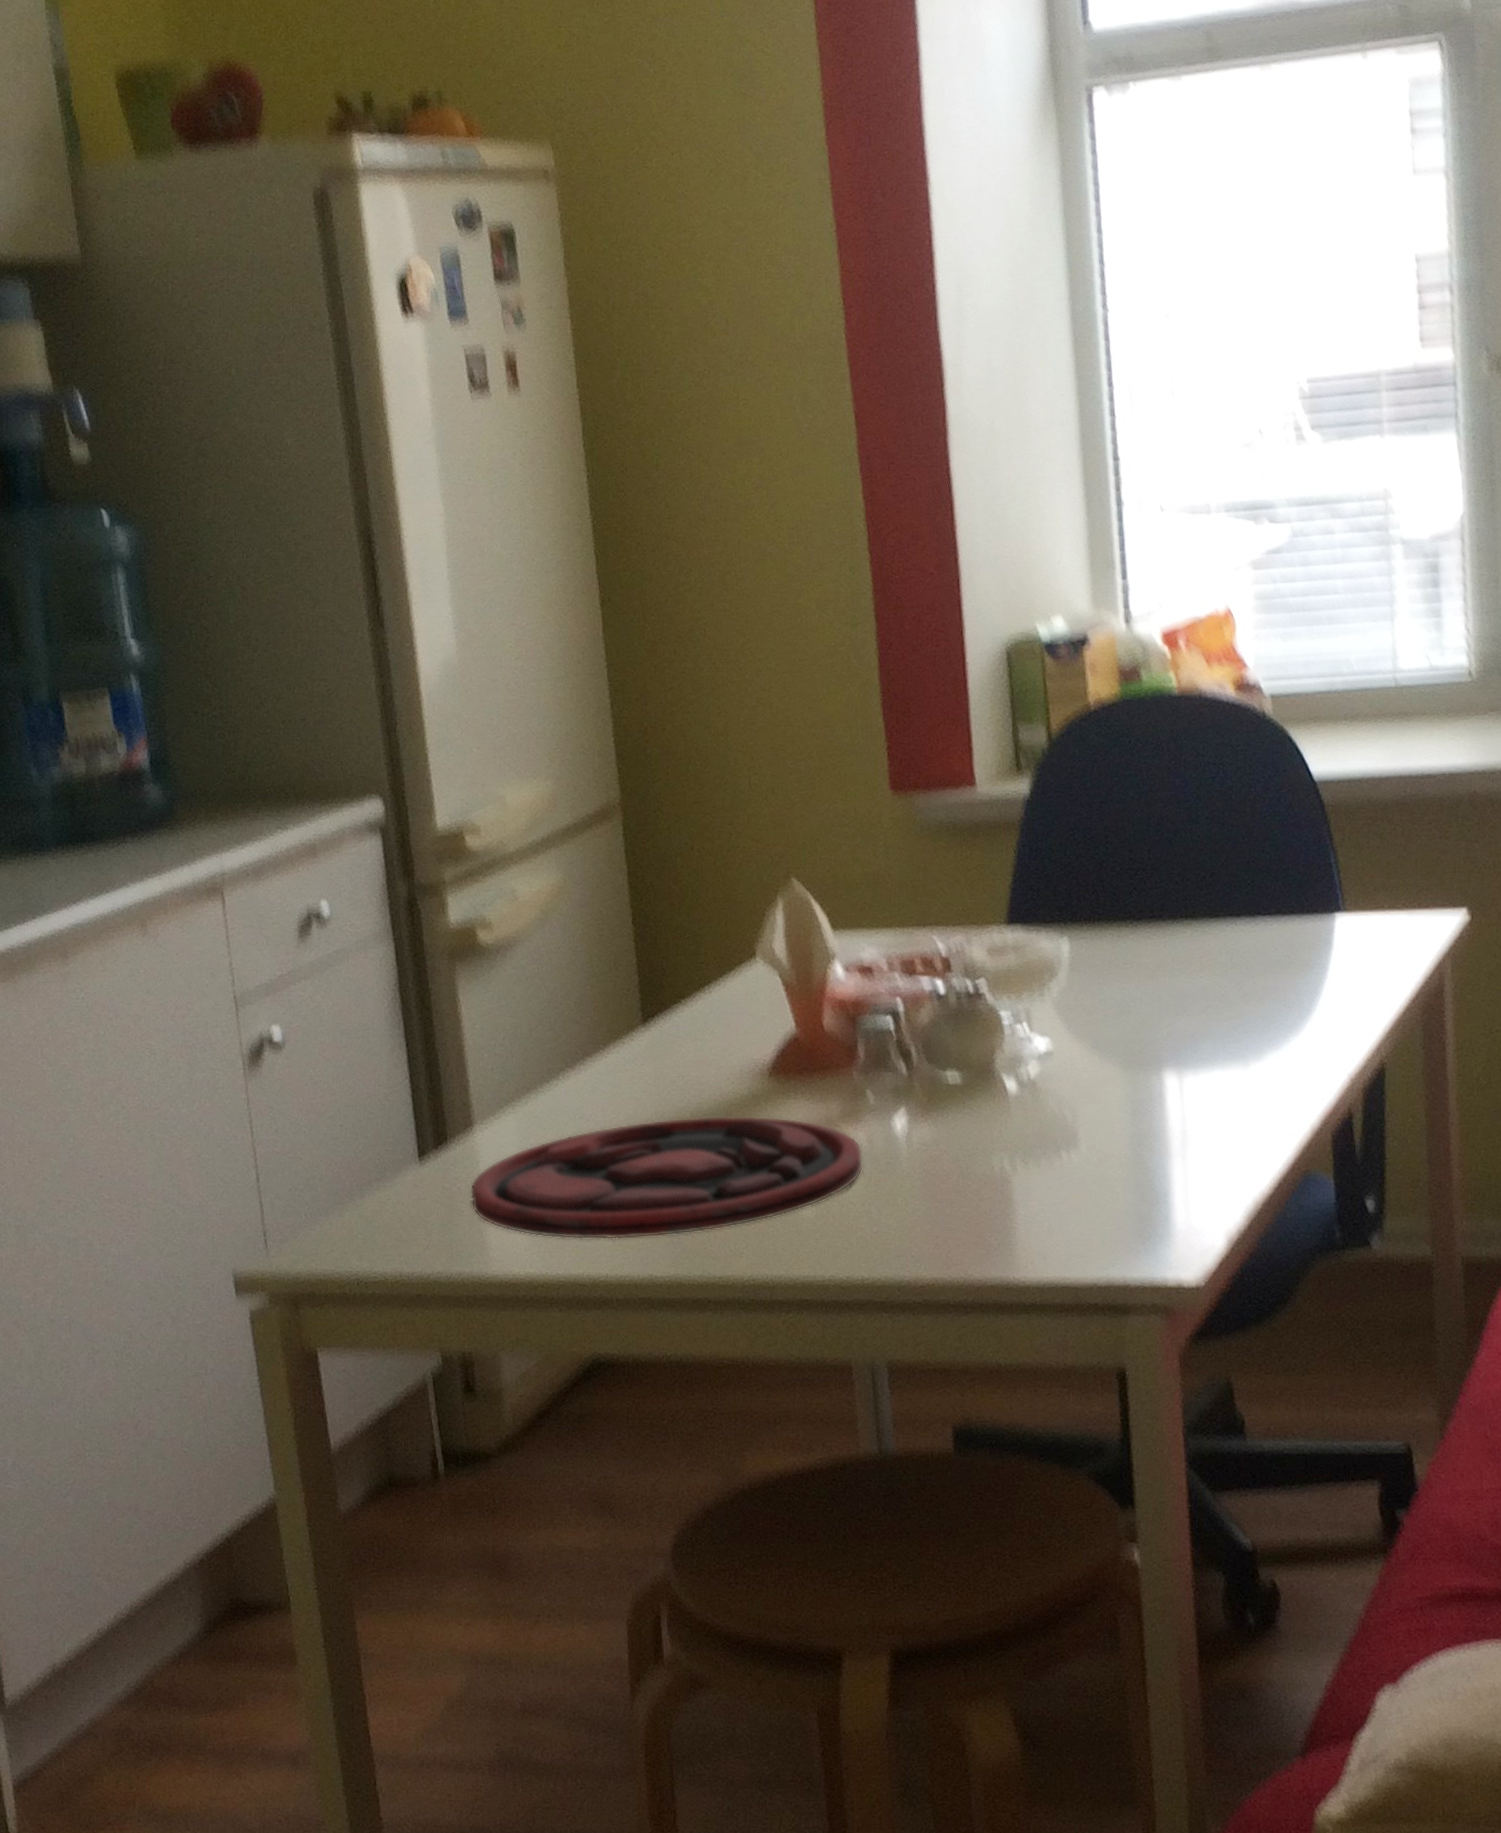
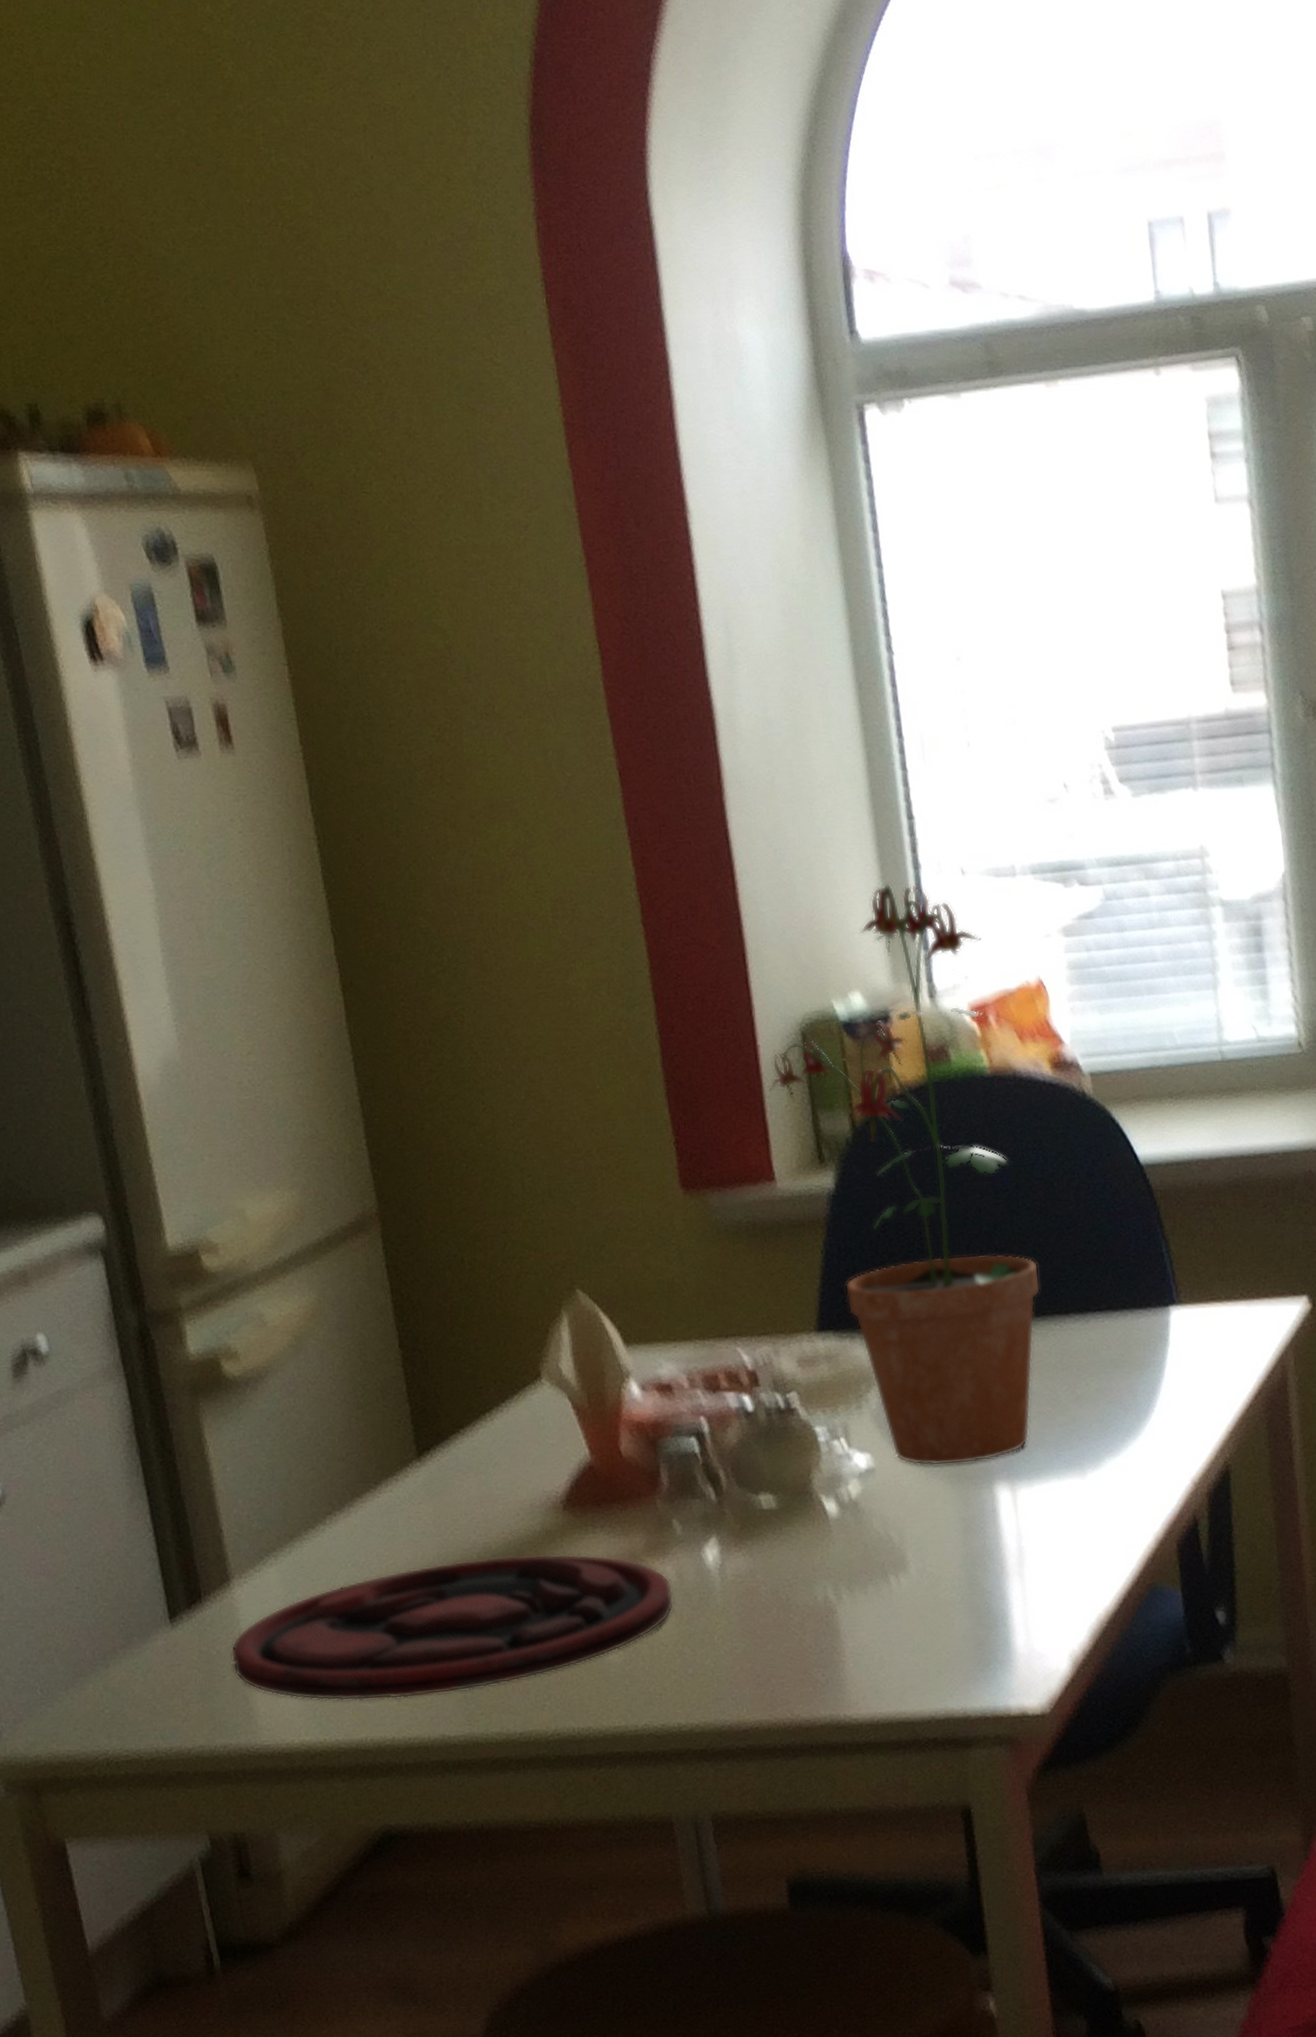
potted plant: none [975,518,1215,1052] -> present [769,883,1041,1466]

